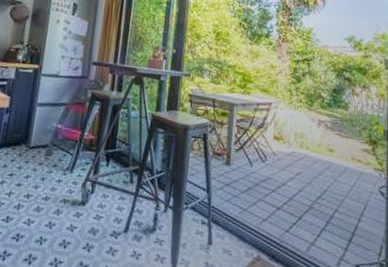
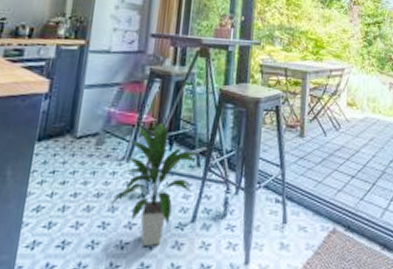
indoor plant: none [53,140,133,249] -> present [107,122,200,246]

